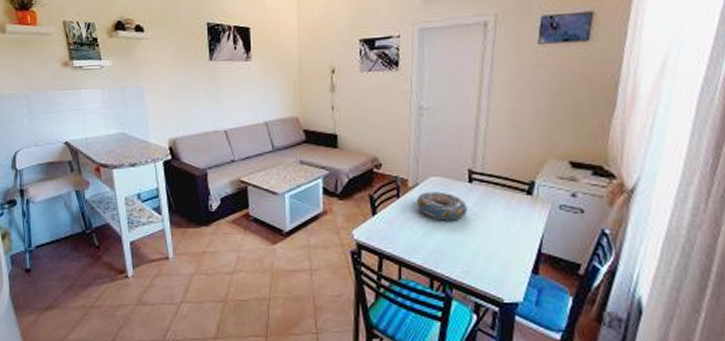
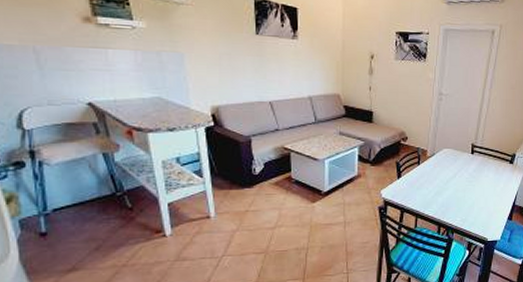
decorative bowl: present [416,191,468,219] -> none [432,160,470,181]

